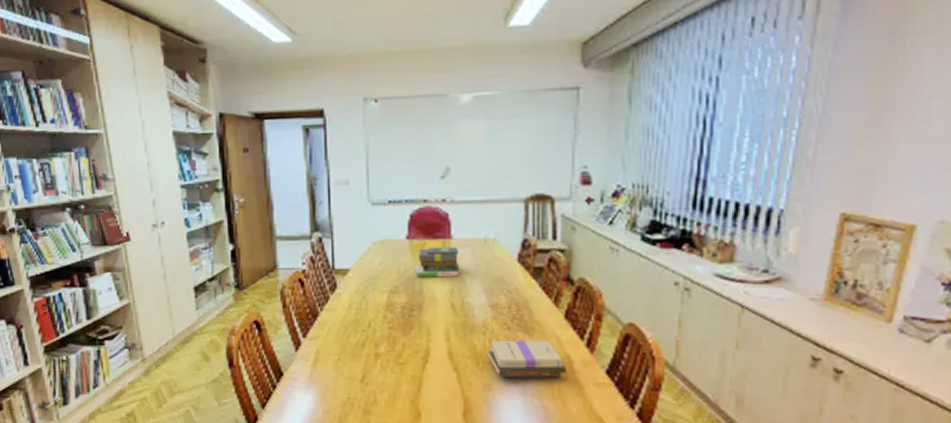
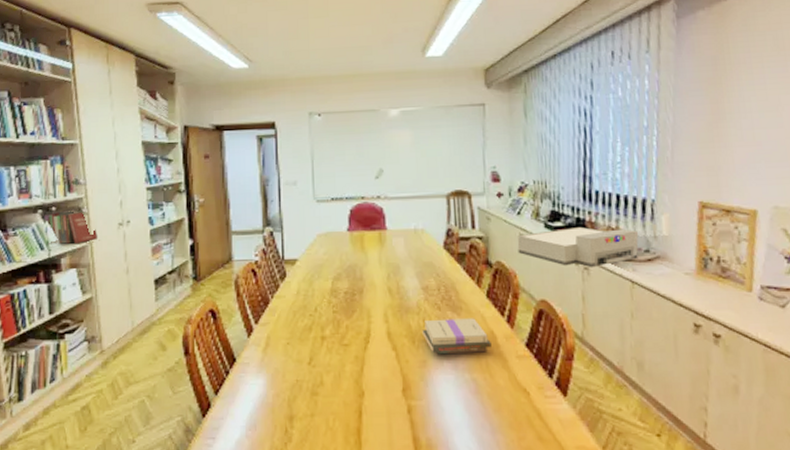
books: present [414,246,460,278] -> none [355,236,395,265]
architectural model: none [606,240,756,289] -> present [517,226,639,268]

